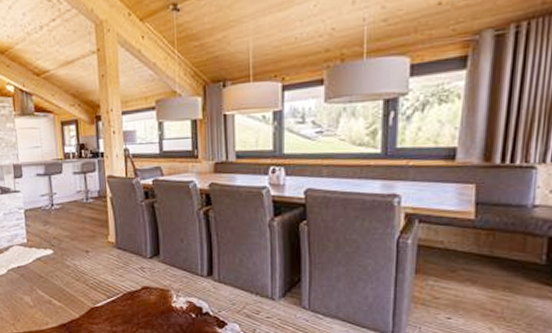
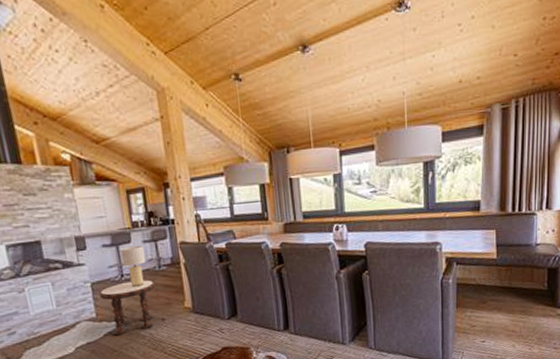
side table: none [31,211,82,263] -> present [99,279,155,336]
lamp: none [52,176,75,218] -> present [120,245,146,288]

